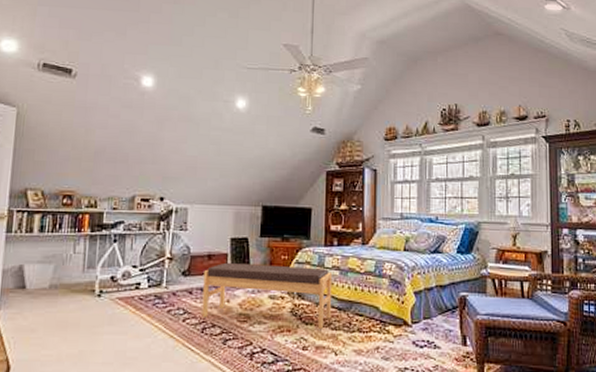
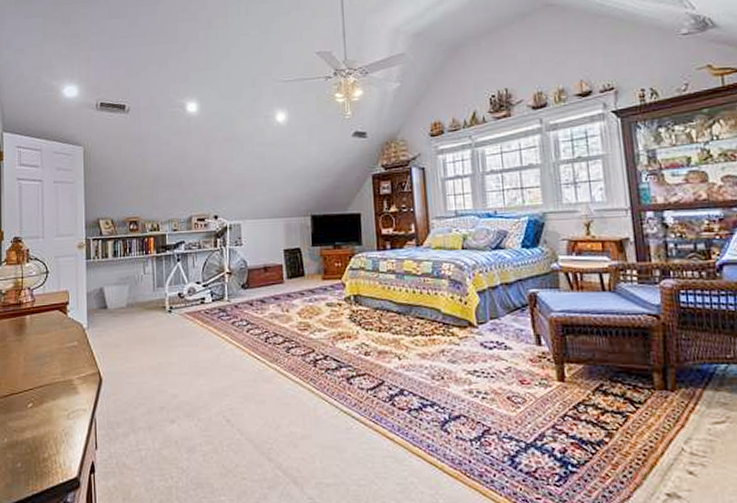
bench: present [201,262,333,329] -> none [262,273,391,334]

